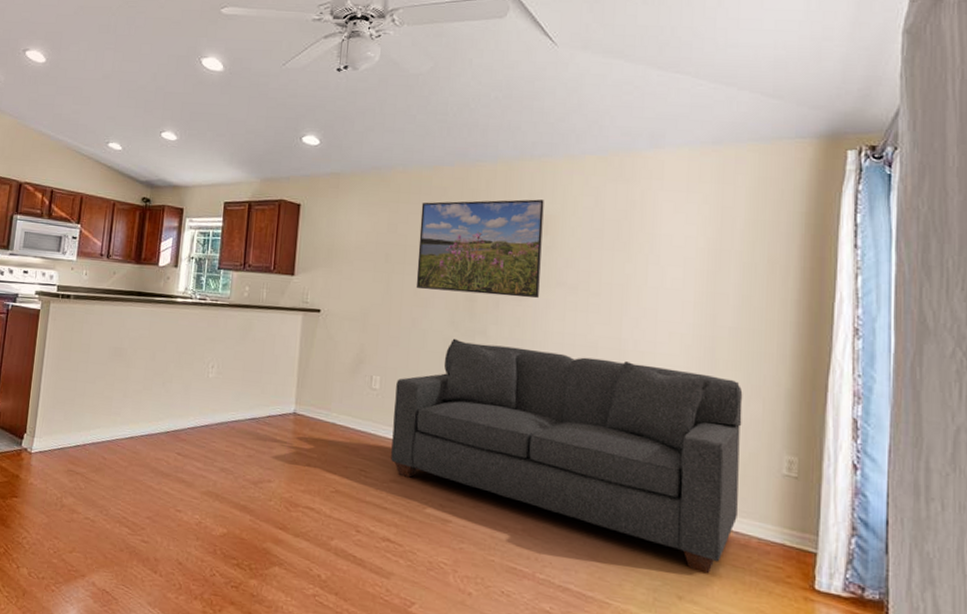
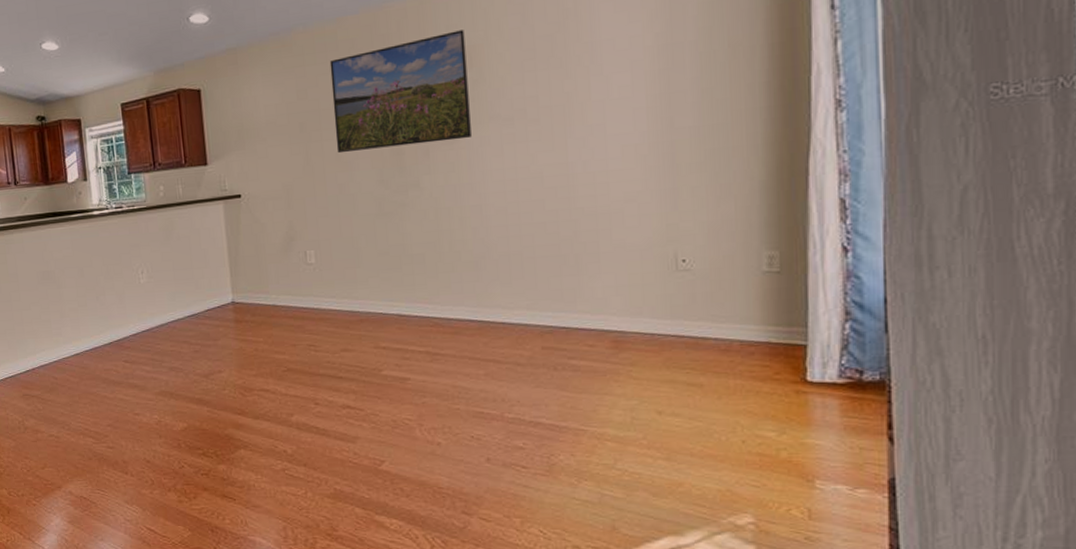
sofa: present [391,338,743,574] -> none [332,182,715,385]

